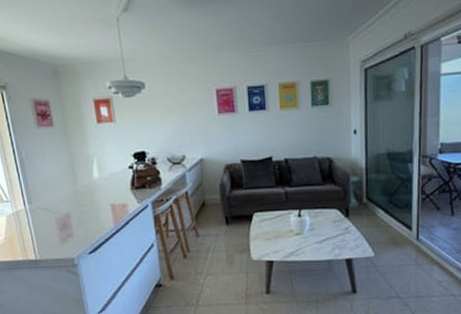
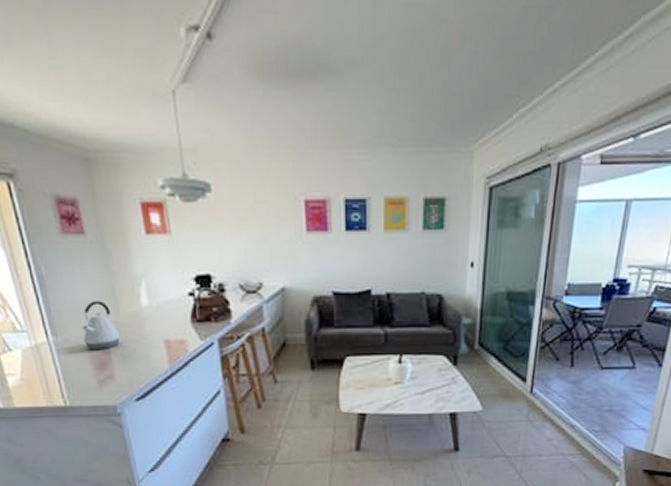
kettle: none [50,176,78,214] -> present [82,301,120,349]

